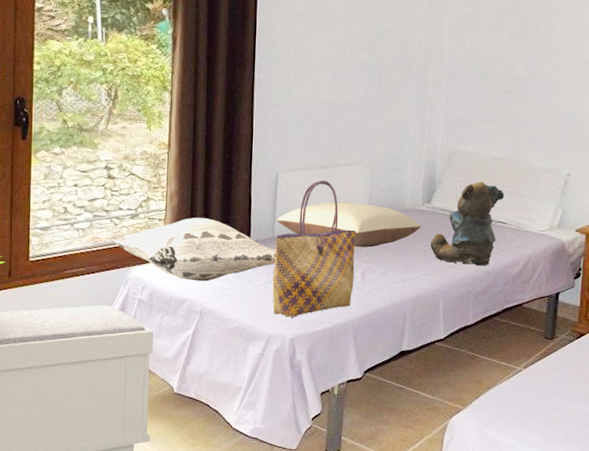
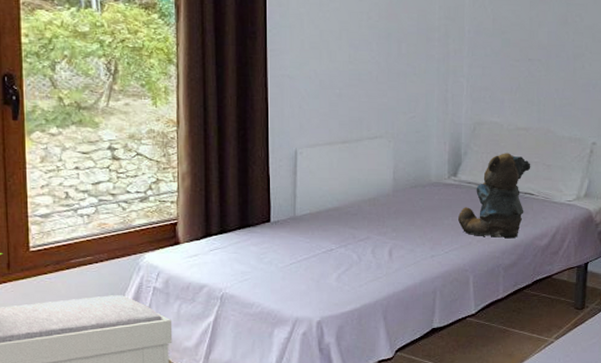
decorative pillow: present [113,217,276,282] -> none [121,199,298,266]
tote bag: present [272,180,356,317] -> none [296,155,381,299]
pillow: present [276,201,422,248] -> none [297,177,448,224]

